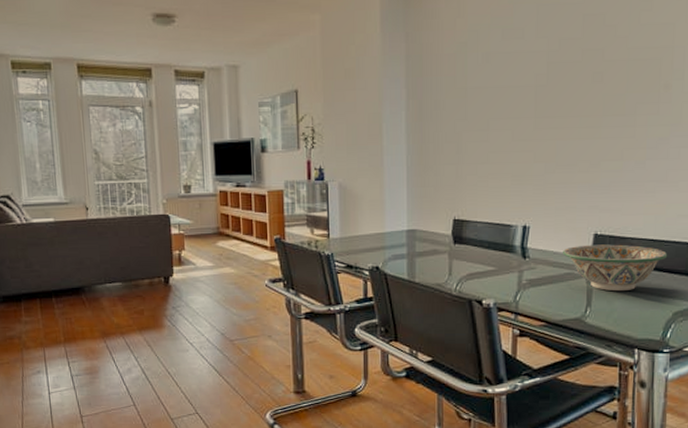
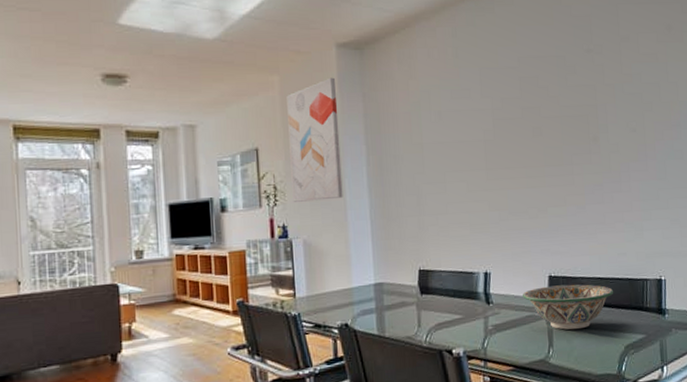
wall art: none [327,16,380,145] -> present [286,77,343,202]

